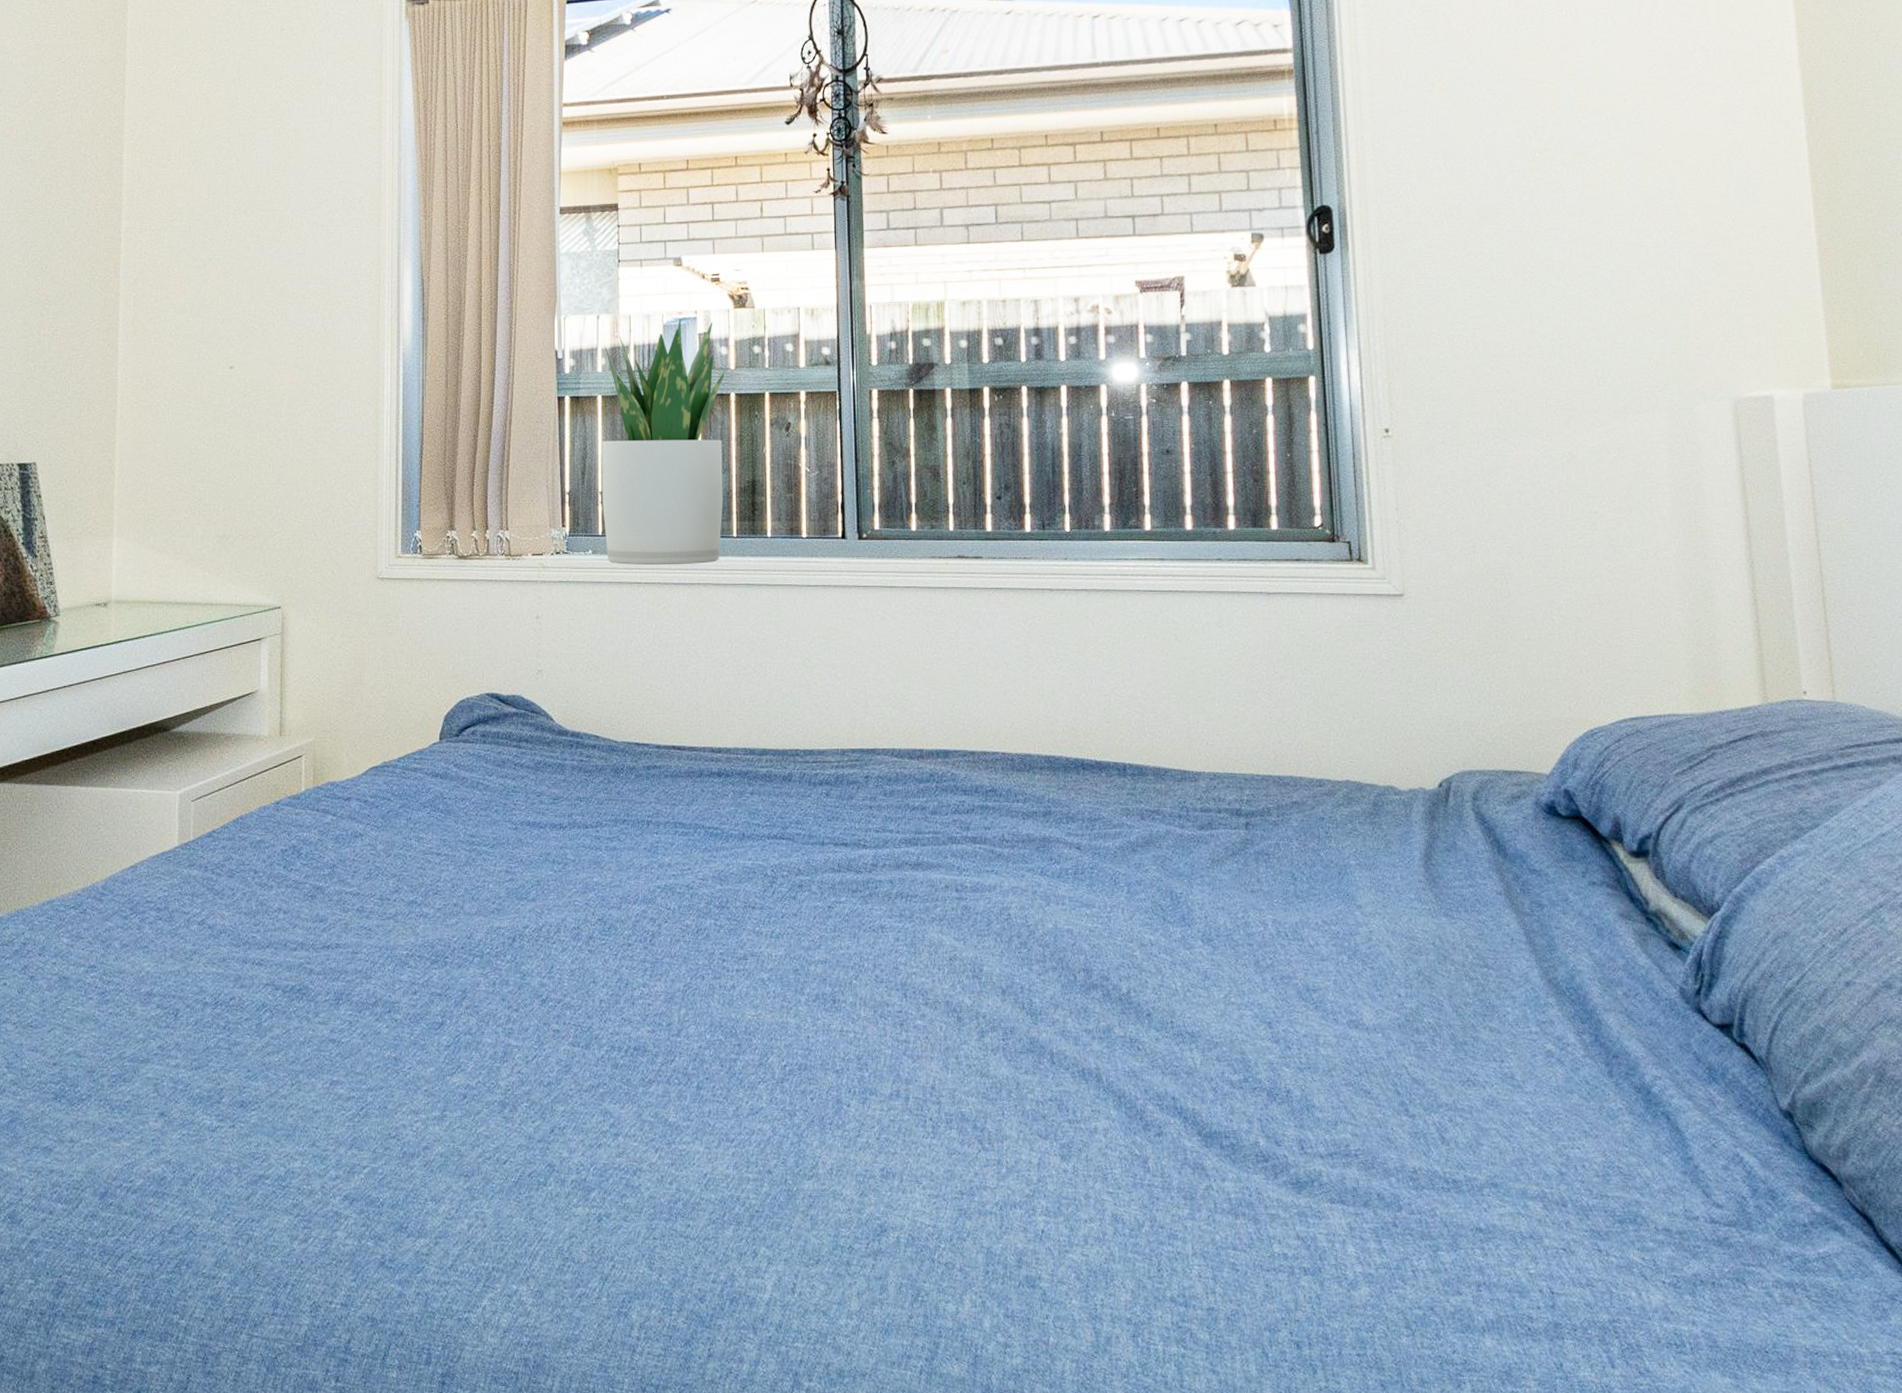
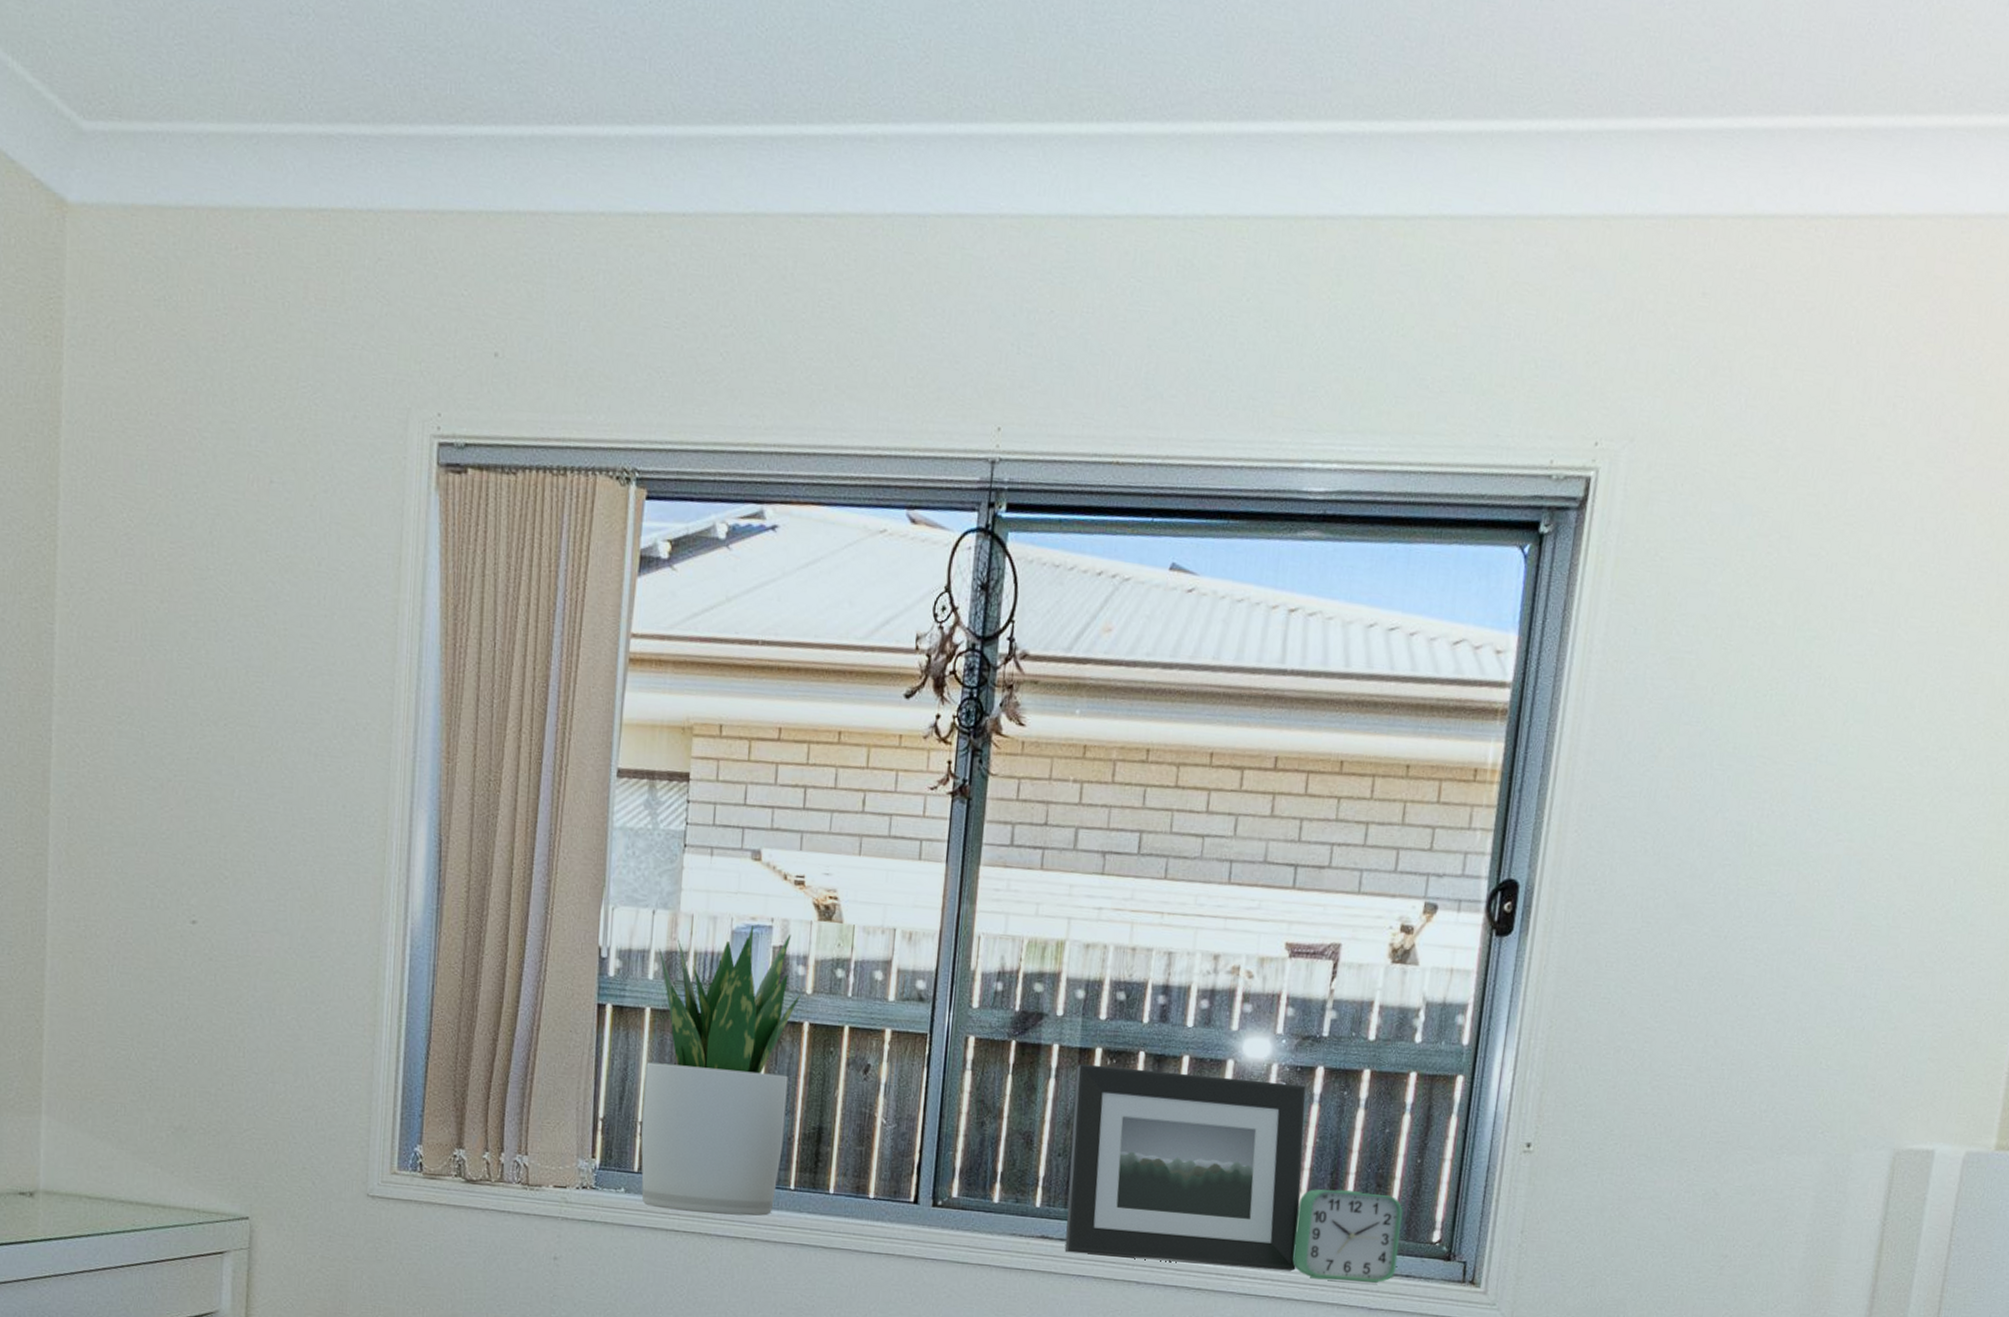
picture frame: none [969,399,1193,569] -> present [1064,1063,1306,1272]
alarm clock: none [1185,487,1286,570] -> present [1293,1189,1403,1284]

